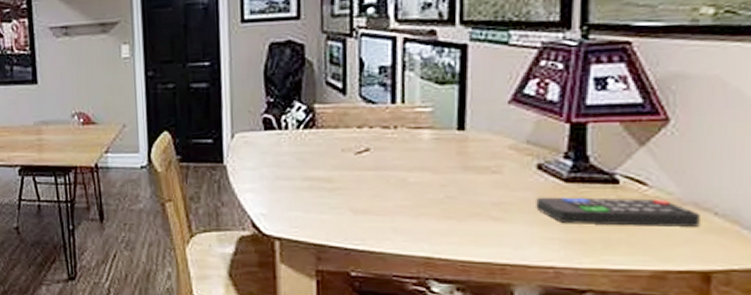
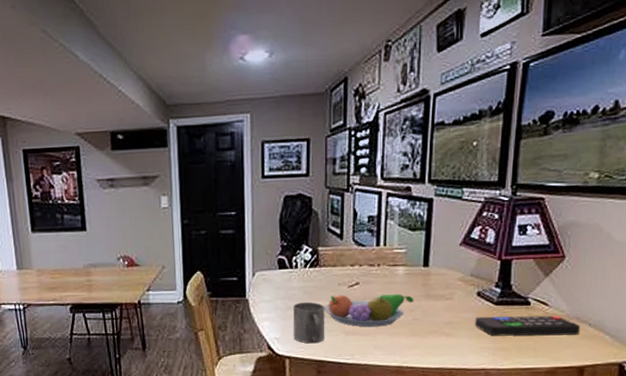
mug: none [283,170,326,223] -> present [293,301,325,344]
fruit bowl: none [323,163,446,205] -> present [324,293,414,327]

